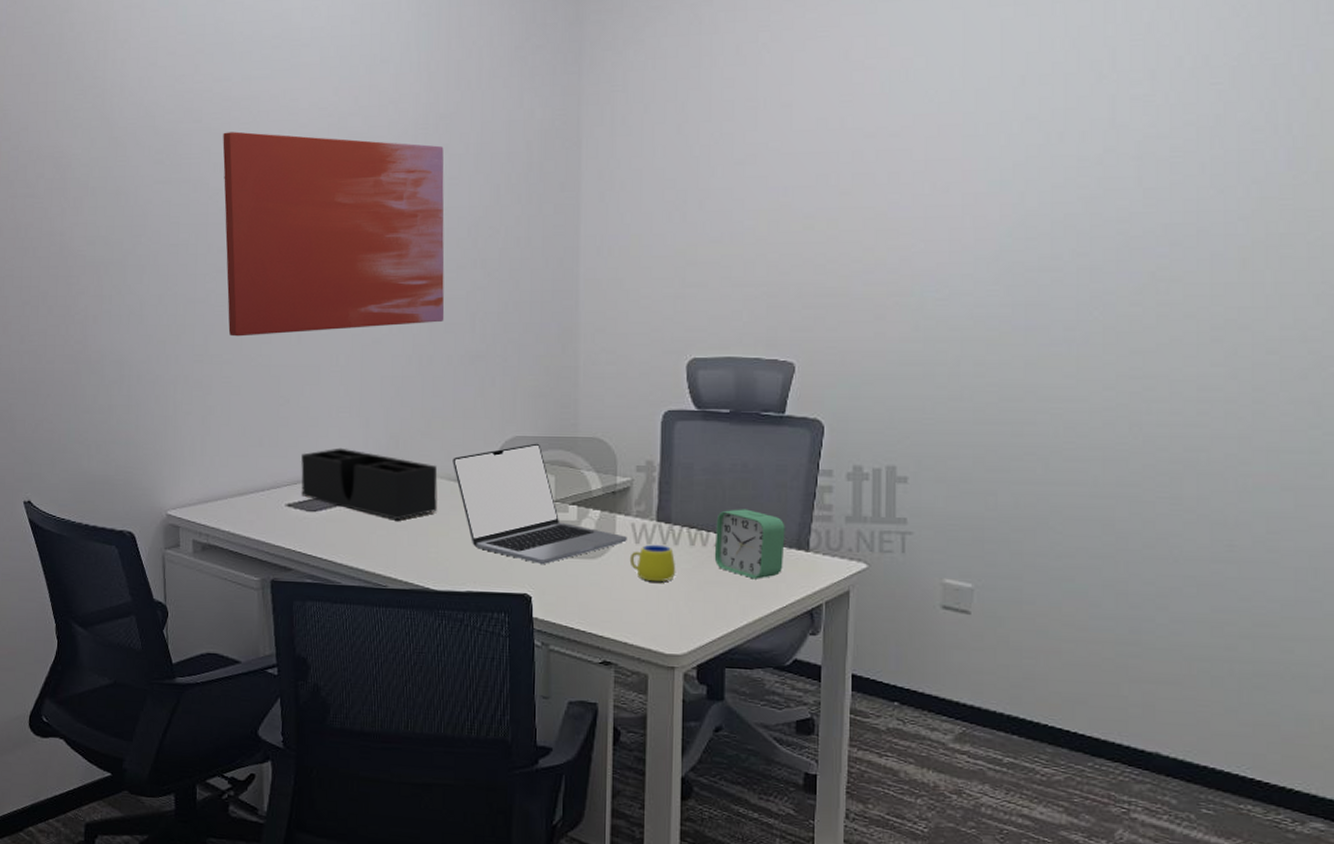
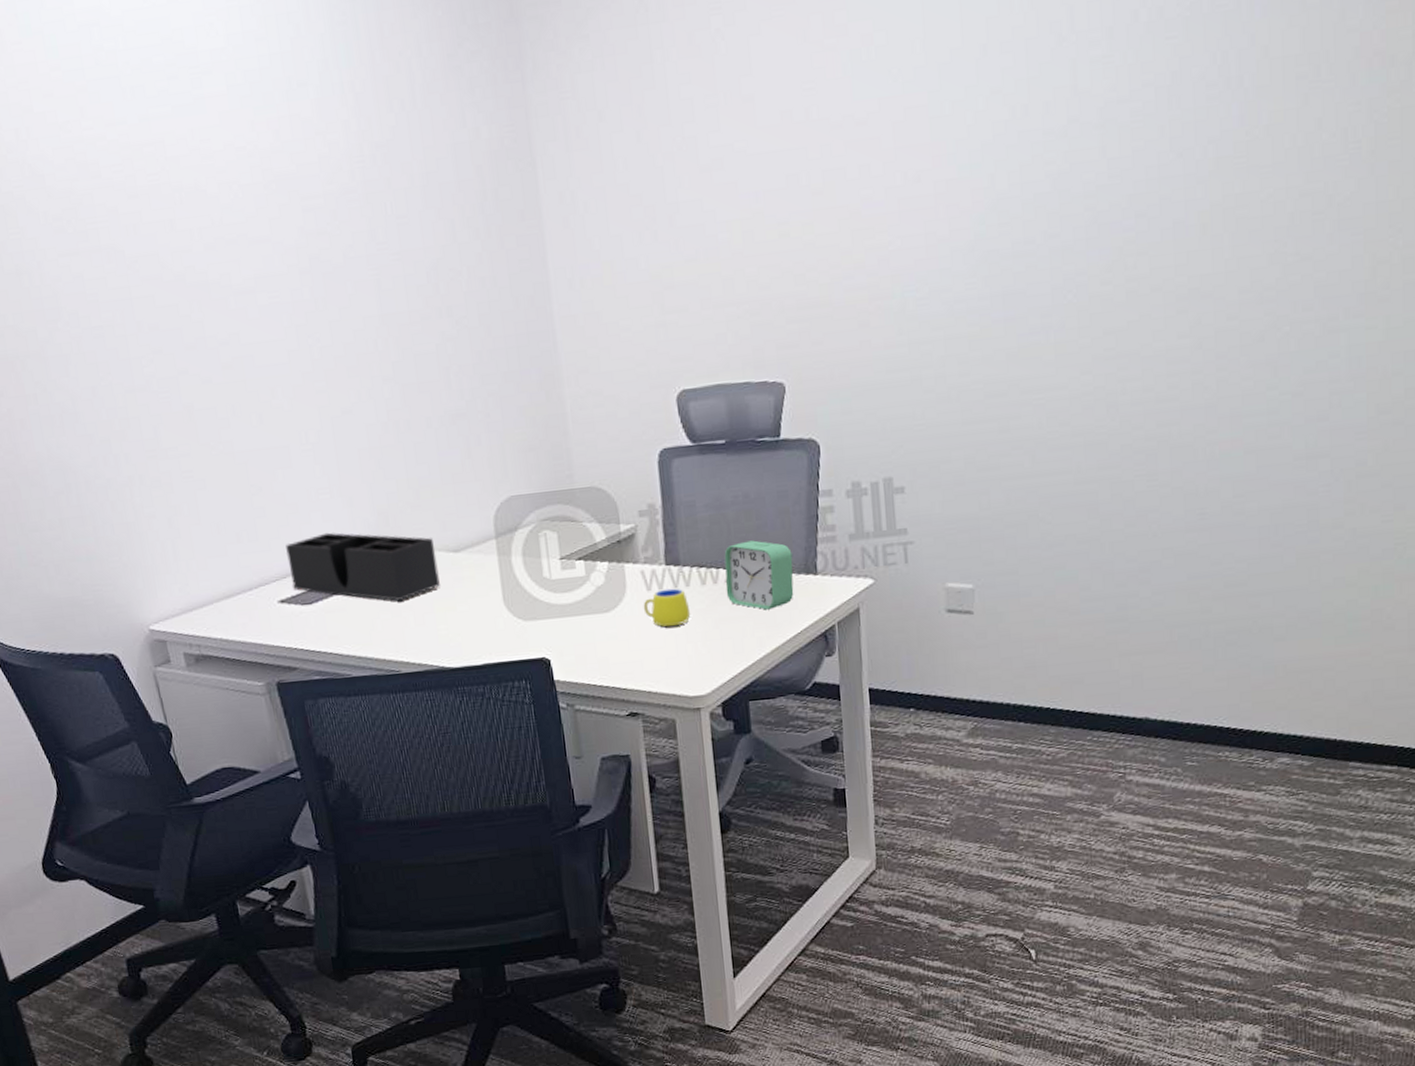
wall art: present [222,131,445,337] -> none [129,180,416,425]
laptop: present [452,443,627,564] -> none [448,500,638,626]

